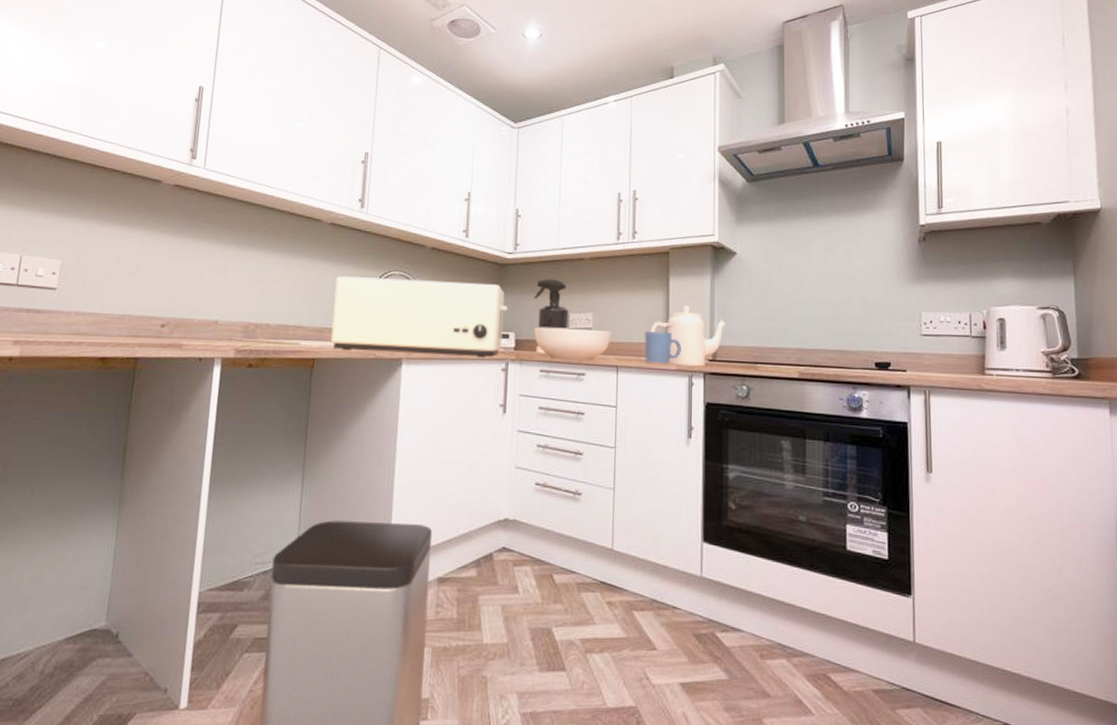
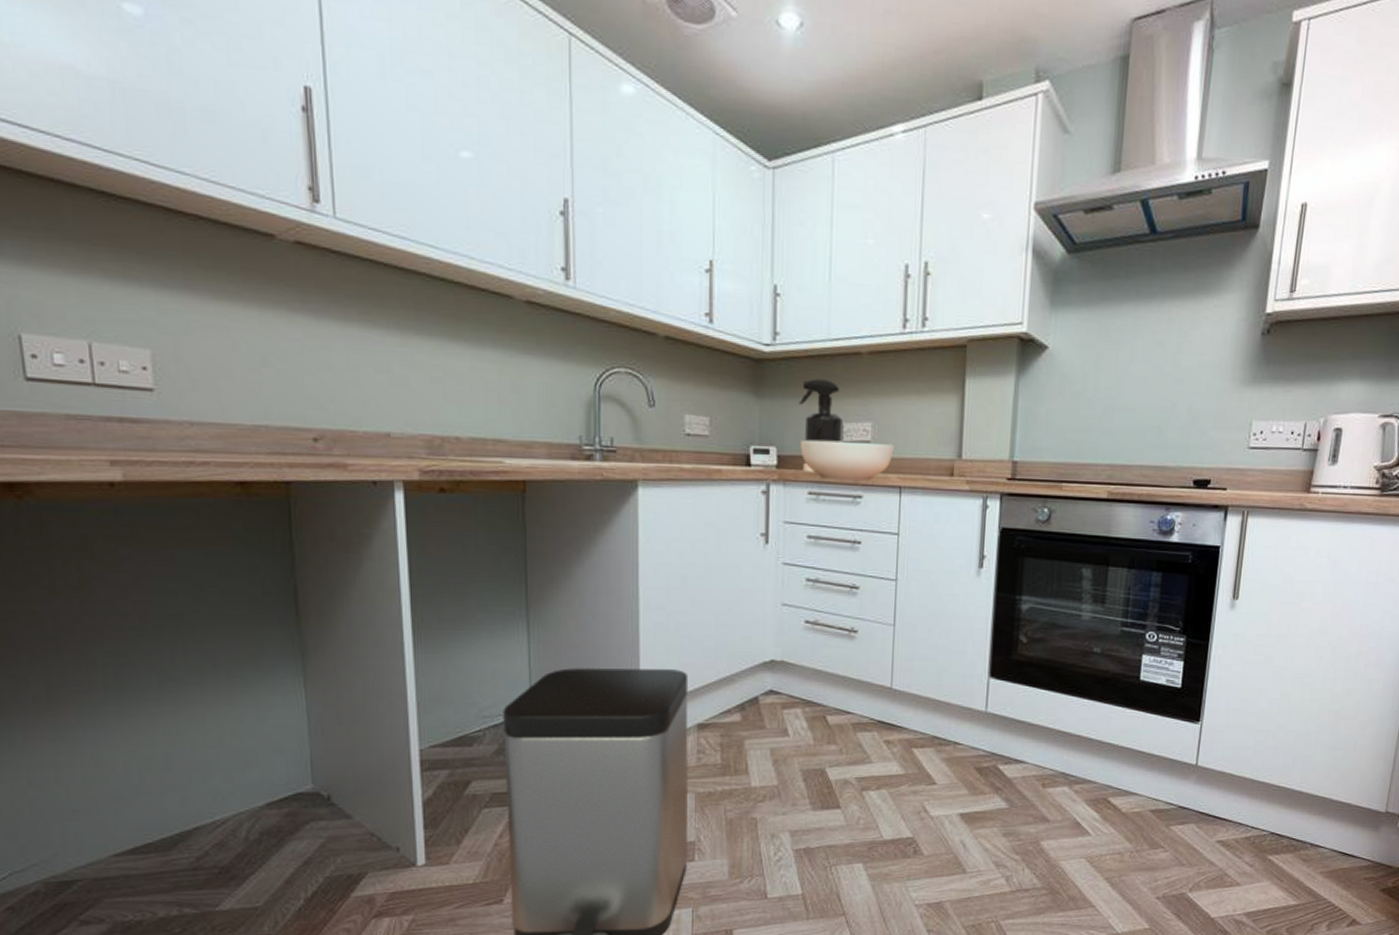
toaster: present [330,276,508,358] -> none [542,374,767,478]
mug: present [644,330,681,366] -> none [932,444,976,486]
teapot: present [650,305,727,367] -> none [941,412,1031,487]

